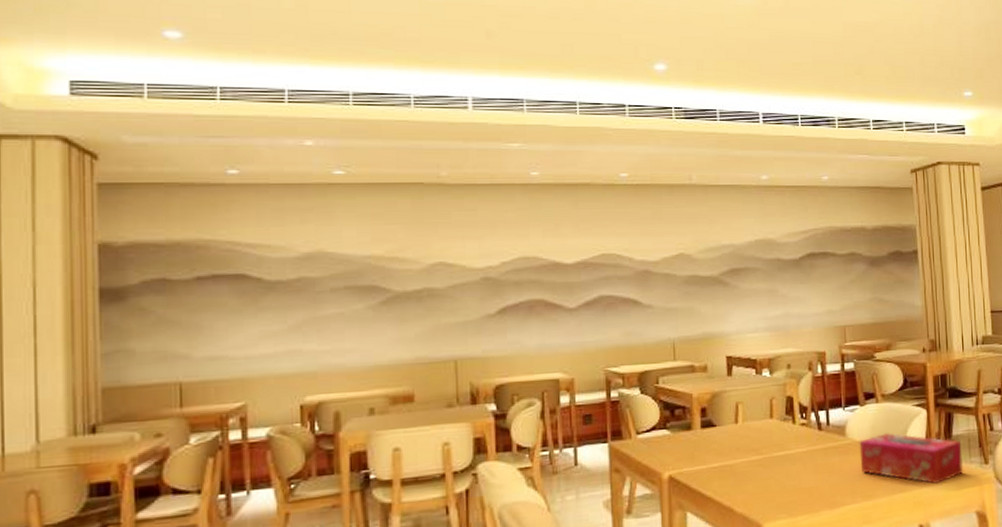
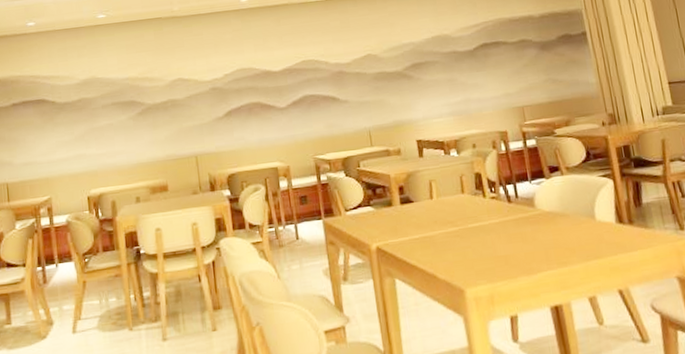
tissue box: present [859,433,964,484] -> none [549,202,659,251]

